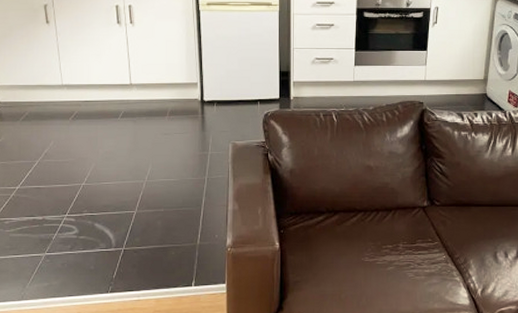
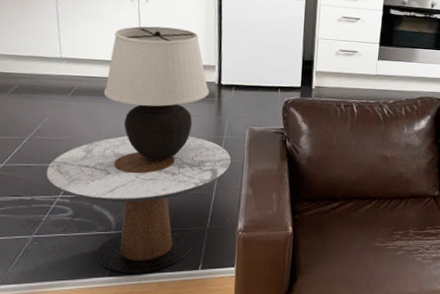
side table: none [54,154,216,289] -> present [46,135,231,273]
table lamp: none [99,48,193,179] -> present [103,26,210,161]

